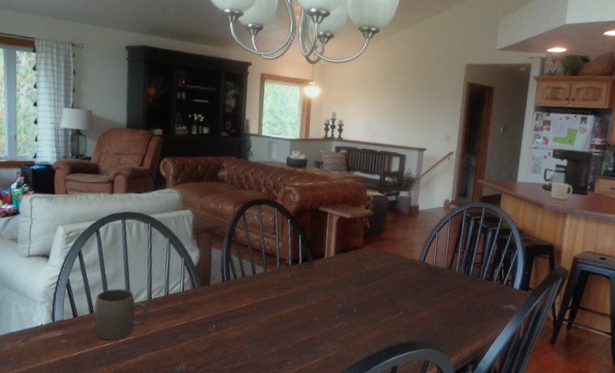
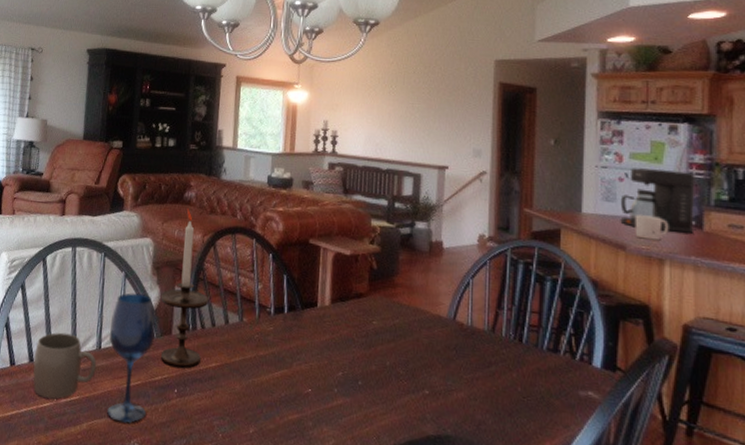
wineglass: none [158,254,196,353] -> present [107,293,156,423]
candlestick: none [200,184,239,310] -> present [160,207,208,368]

